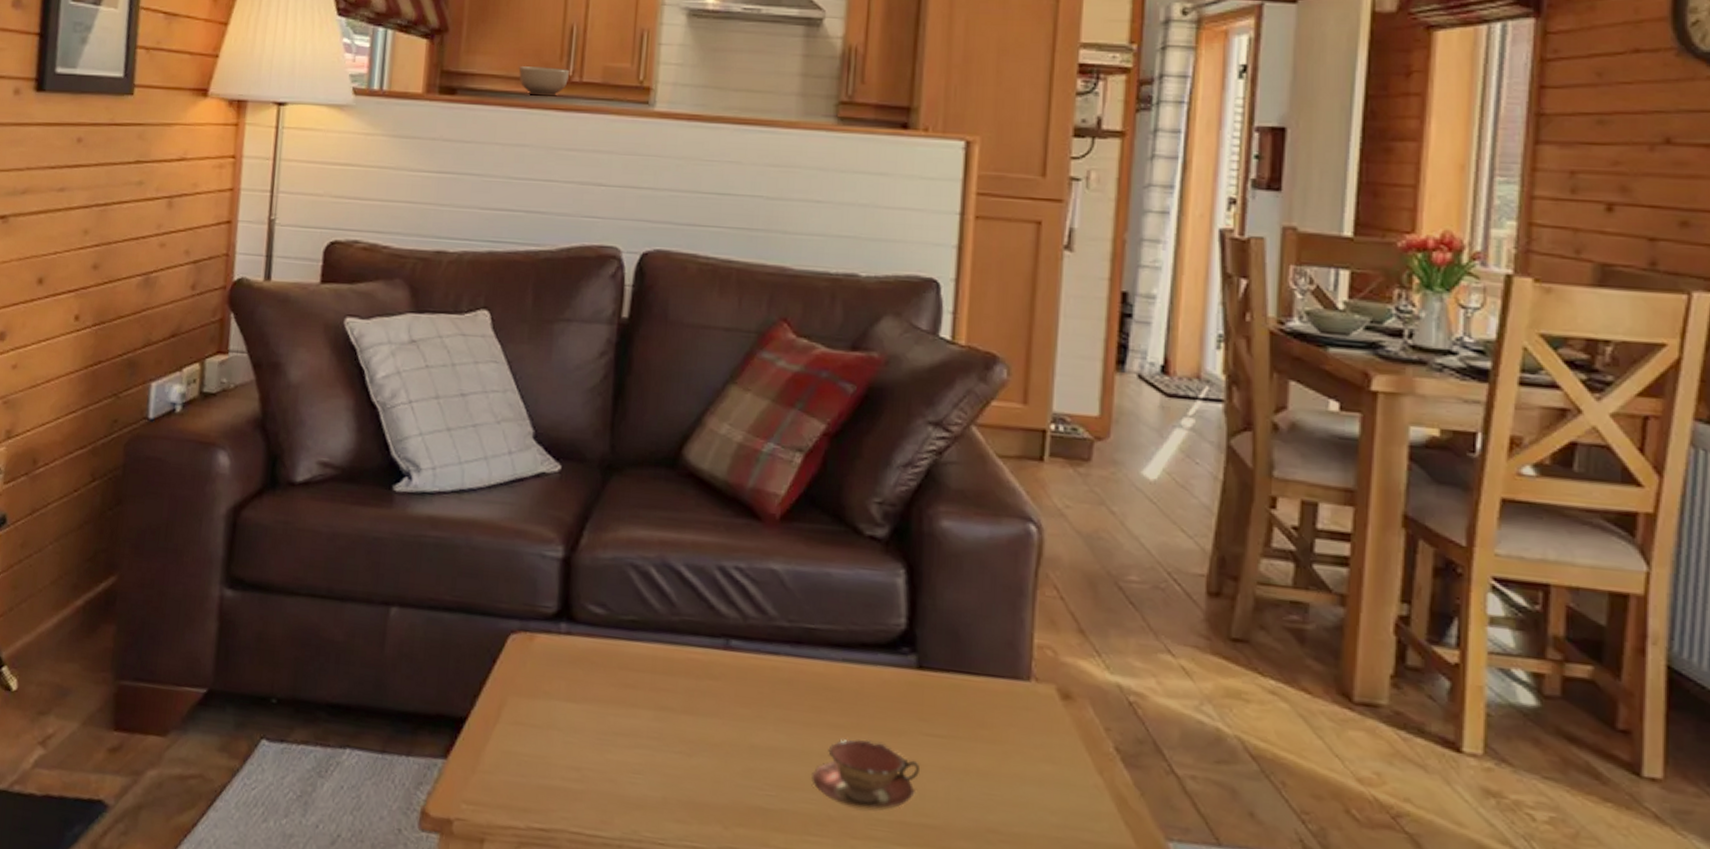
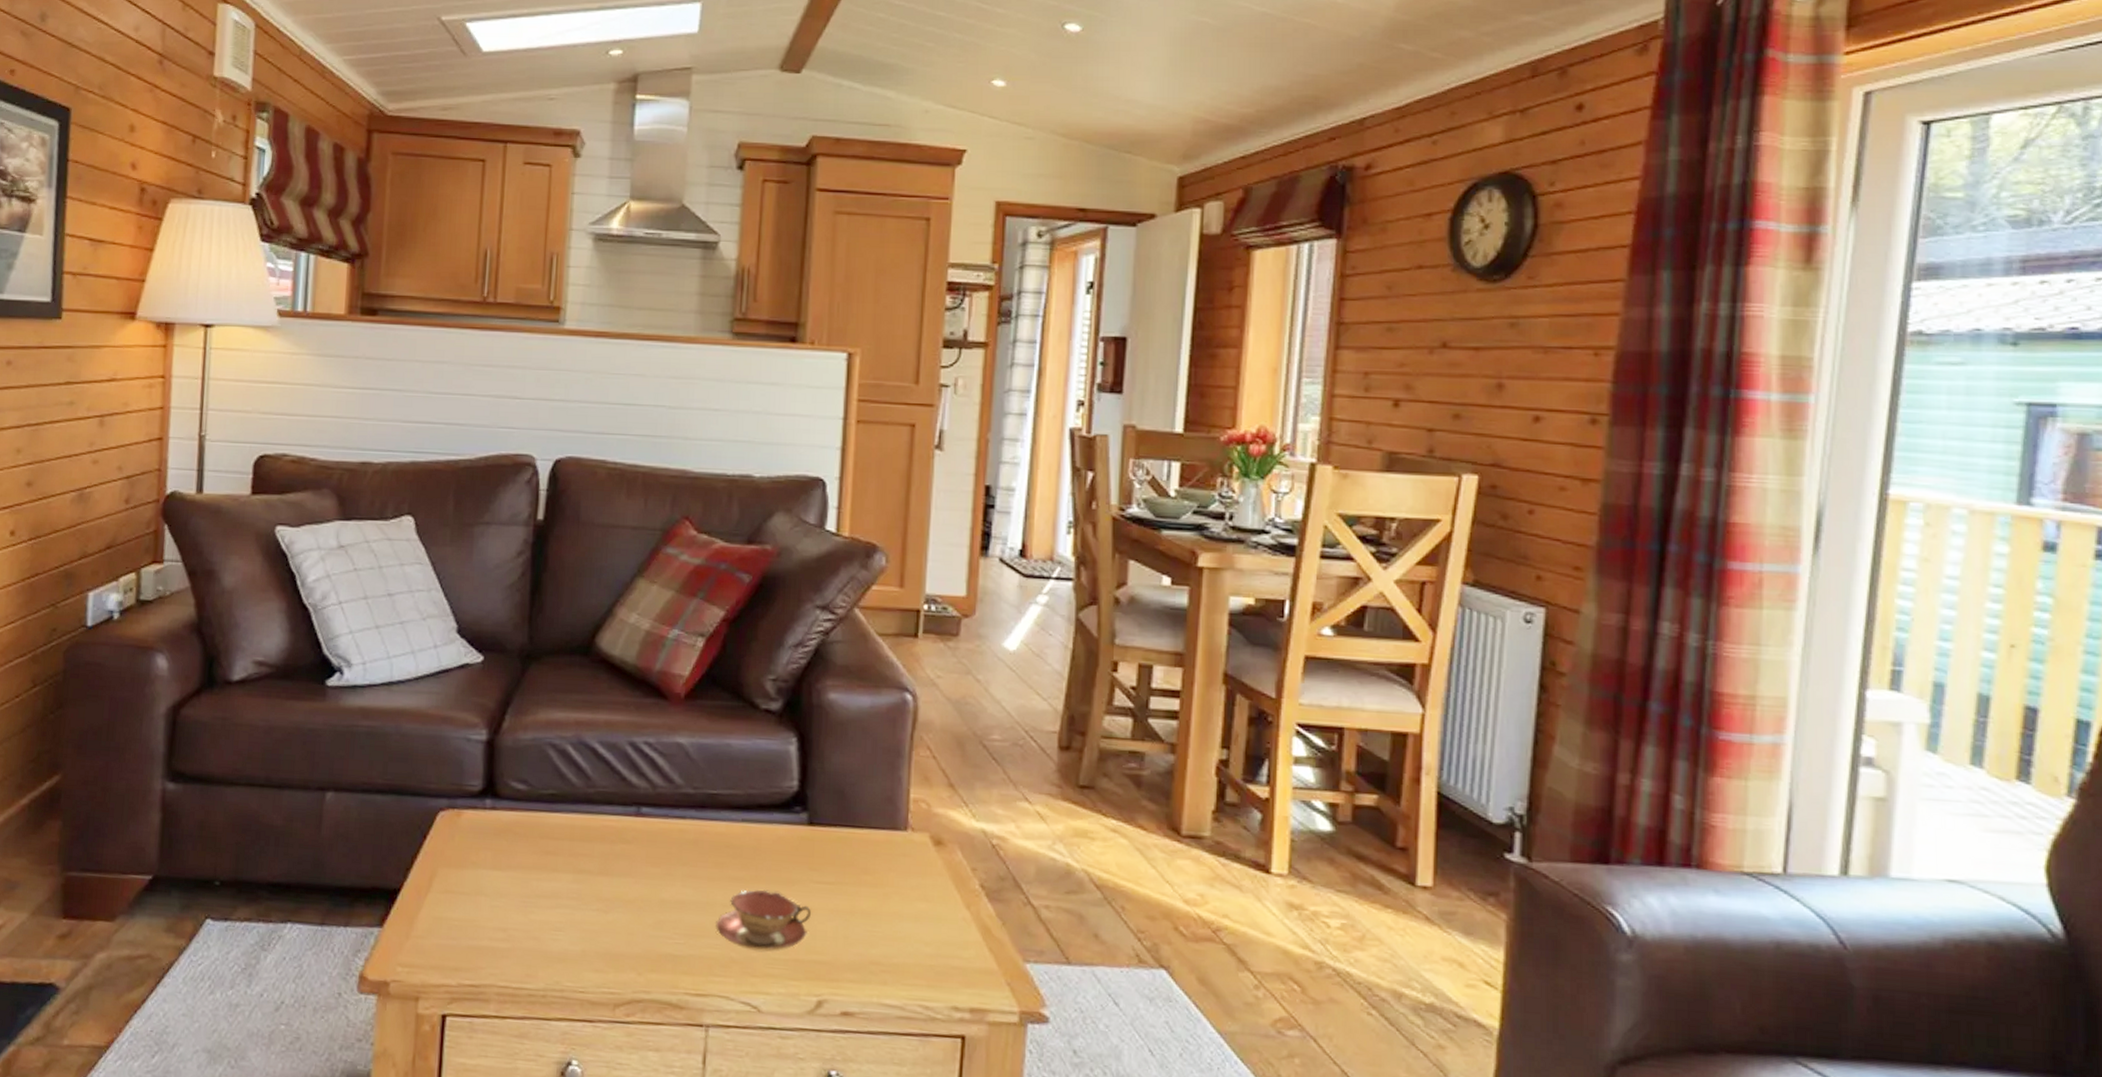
bowl: present [518,66,570,96] -> none [436,288,485,316]

